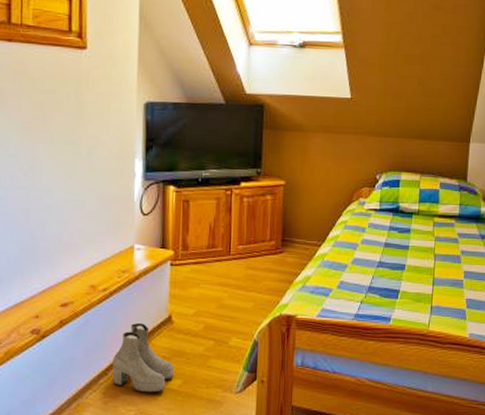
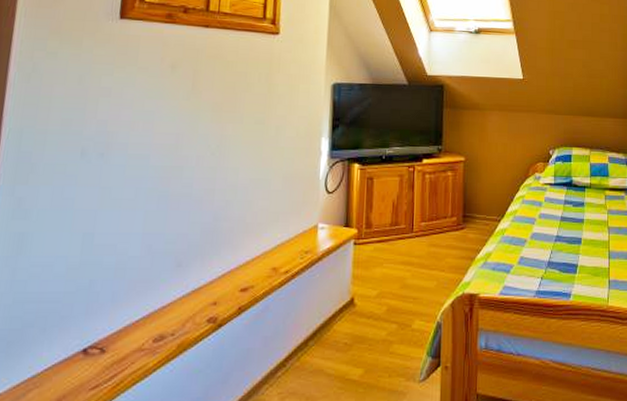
boots: present [112,322,174,393] -> none [290,306,356,385]

